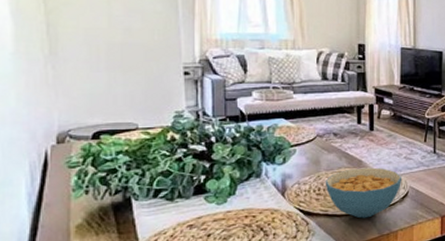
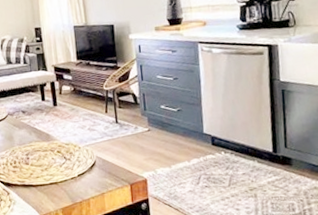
cereal bowl: present [325,167,403,219] -> none [19,140,89,188]

